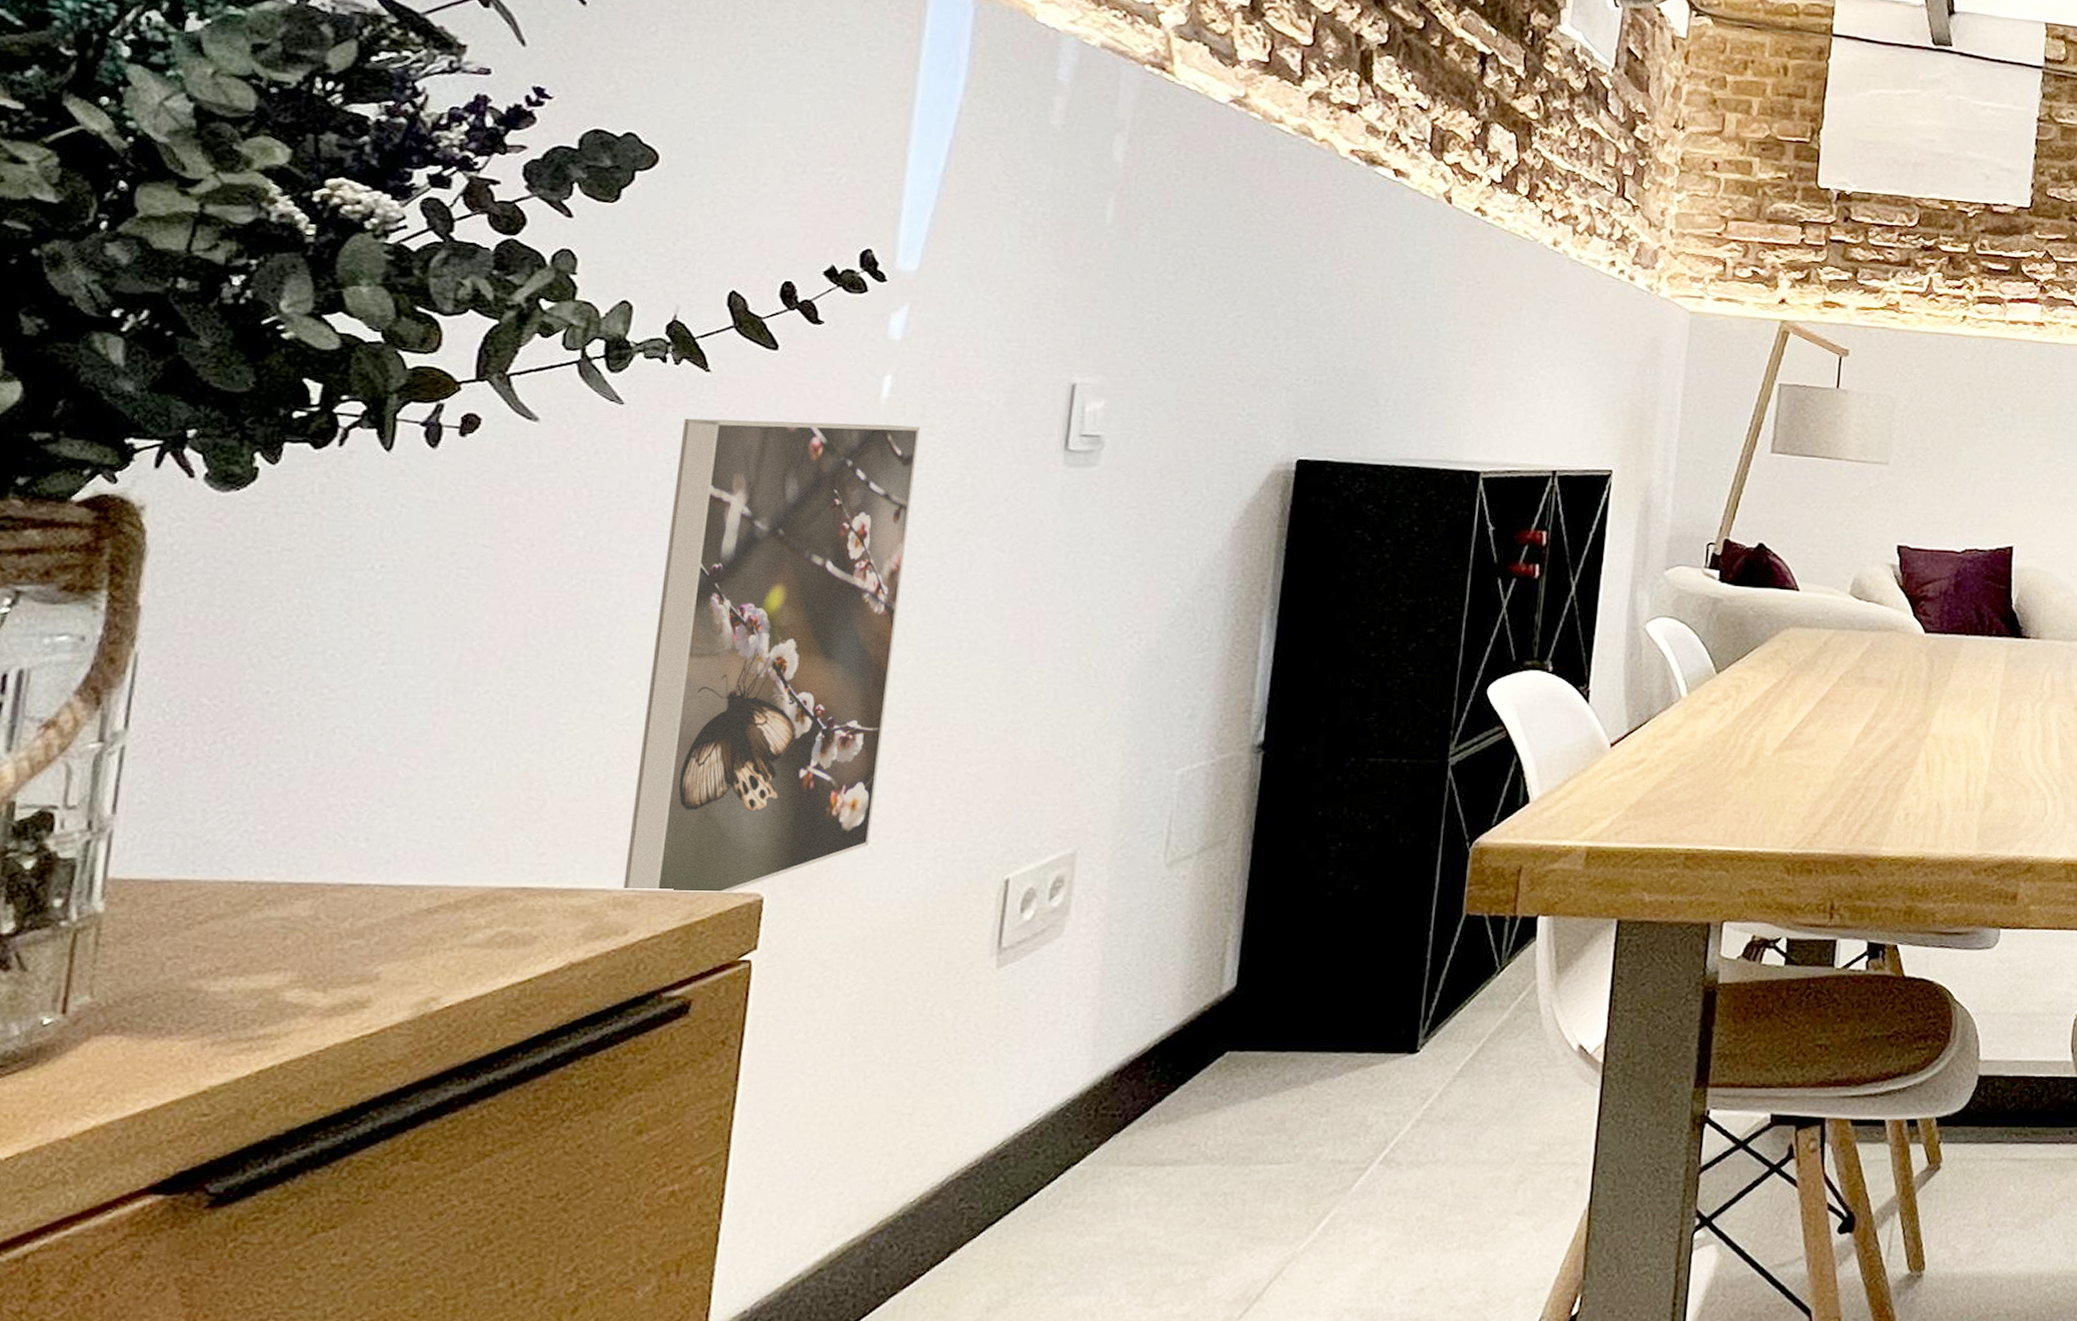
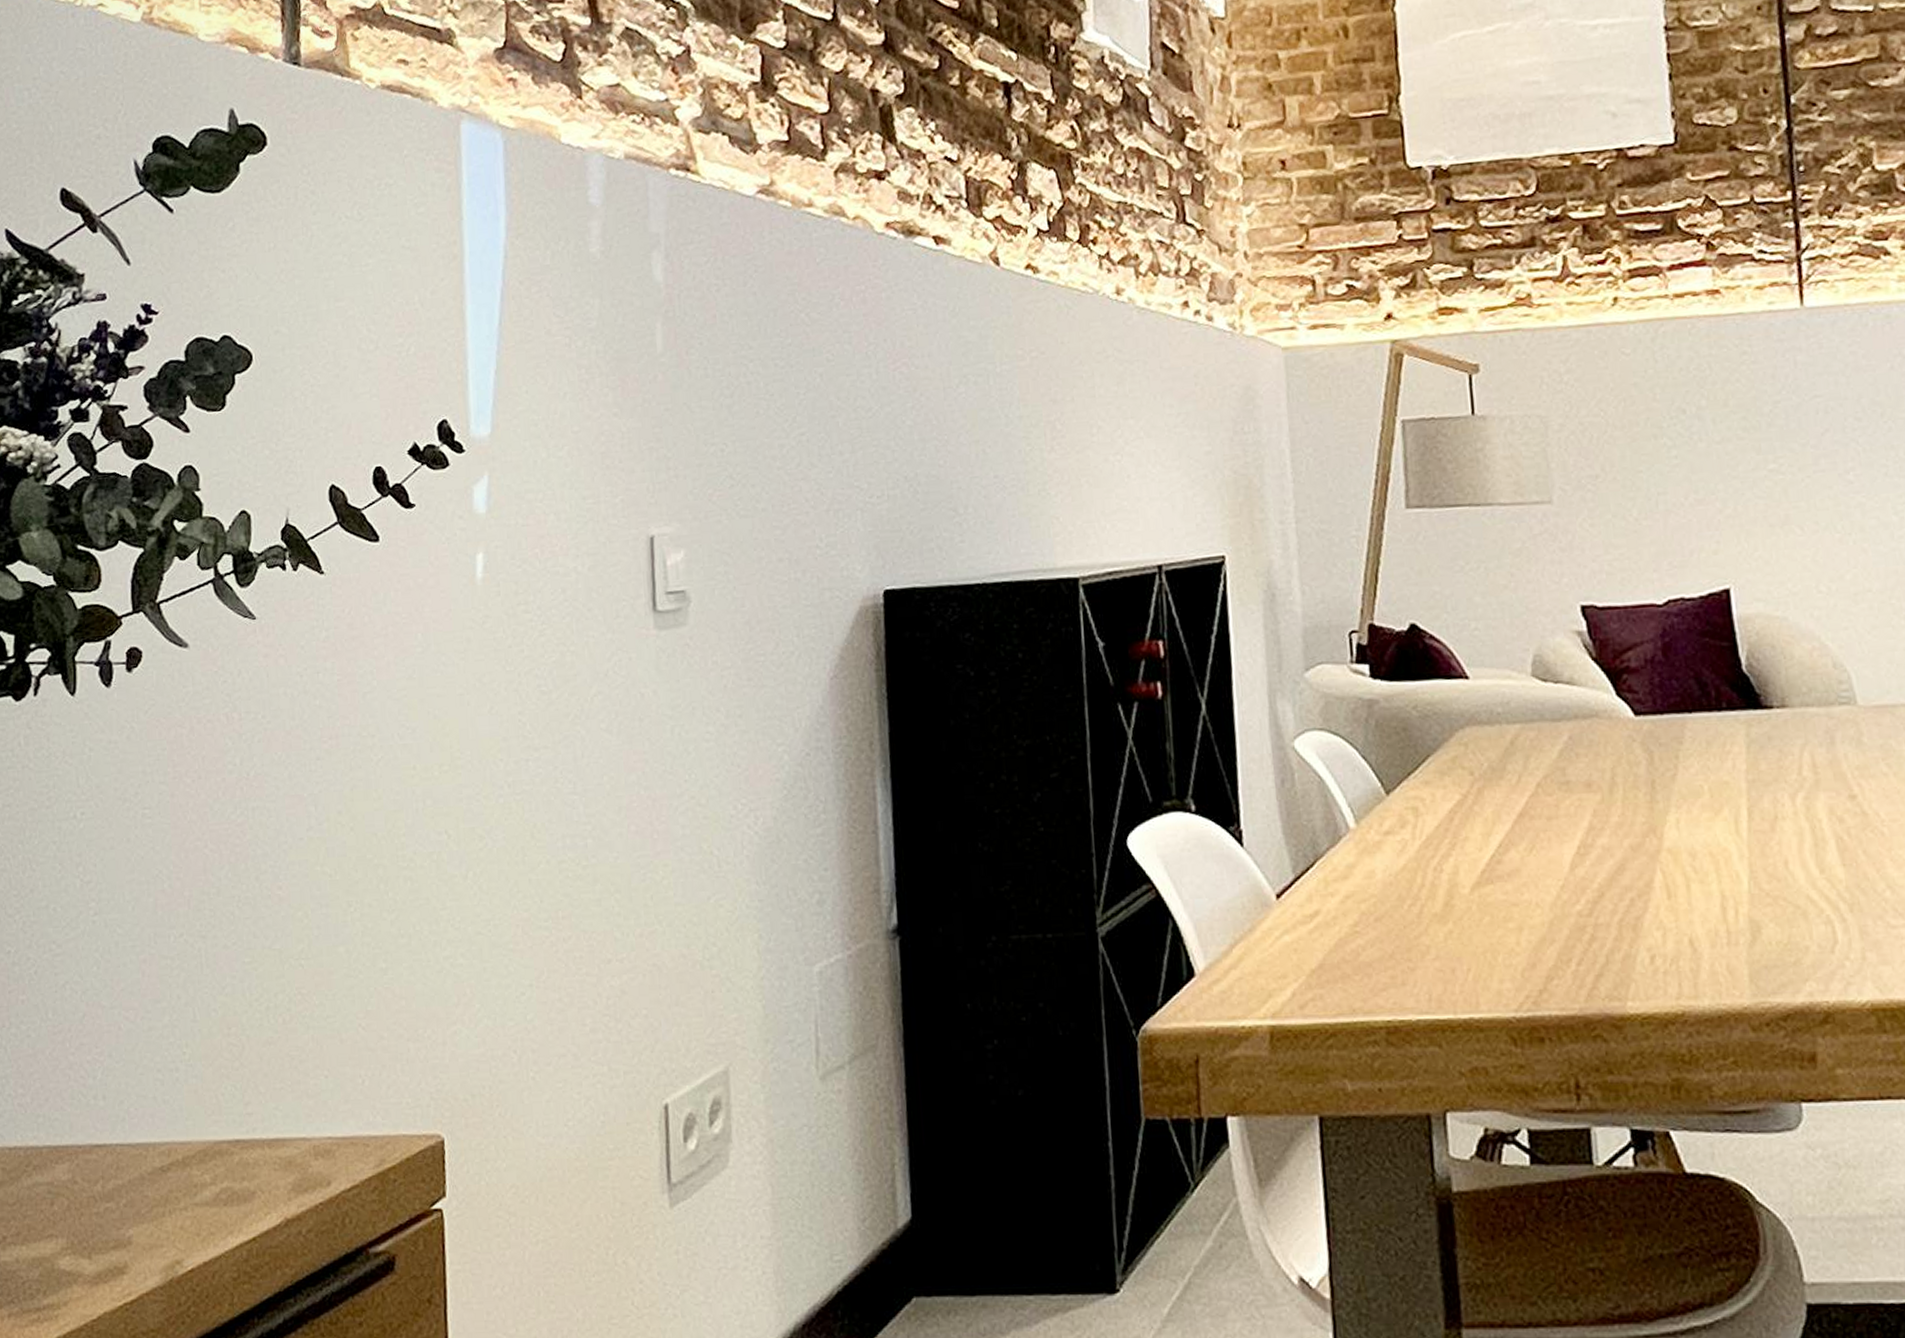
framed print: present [623,418,920,894] -> none [308,605,532,1136]

